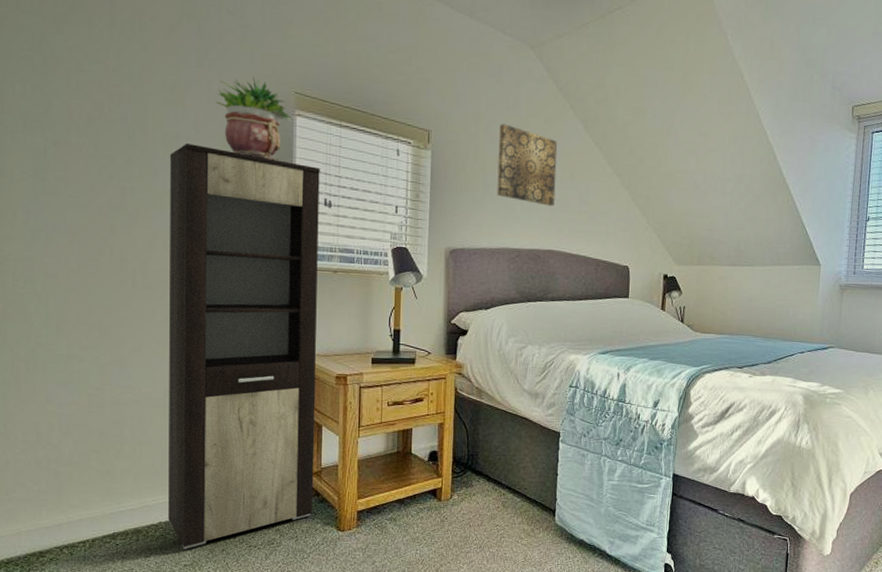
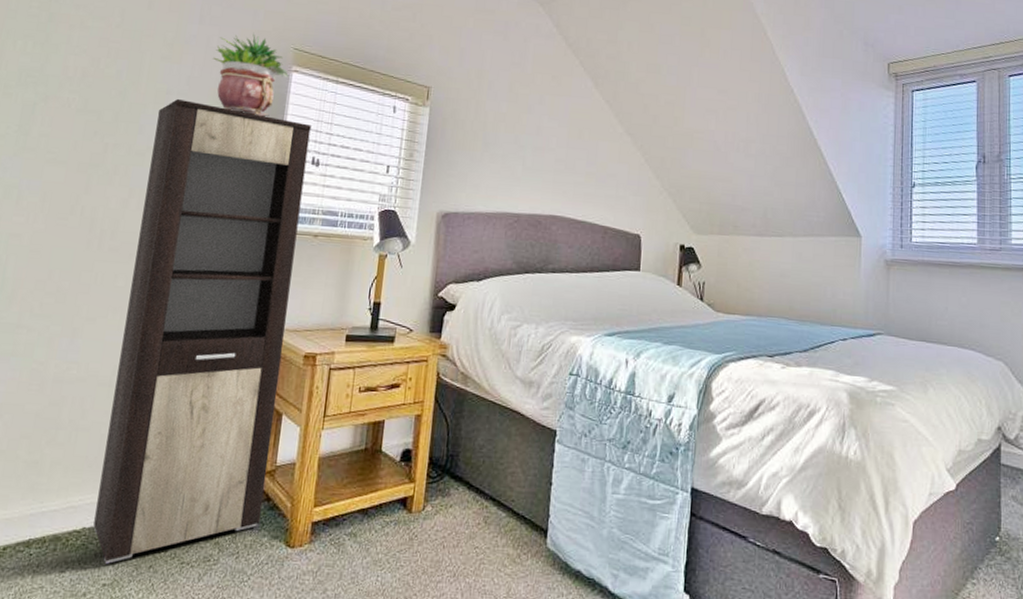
wall art: present [497,124,558,206] -> none [497,80,565,168]

